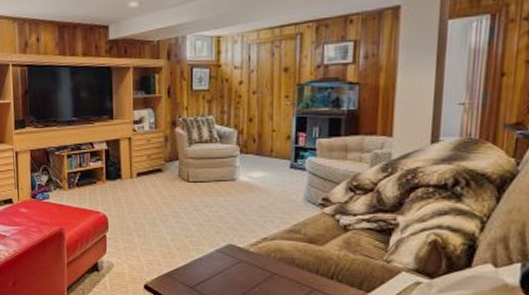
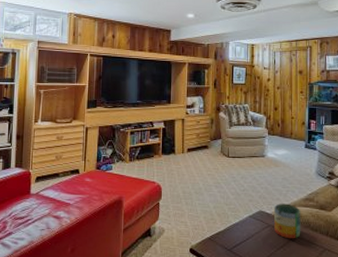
mug: none [248,236,283,277] -> present [274,203,301,239]

